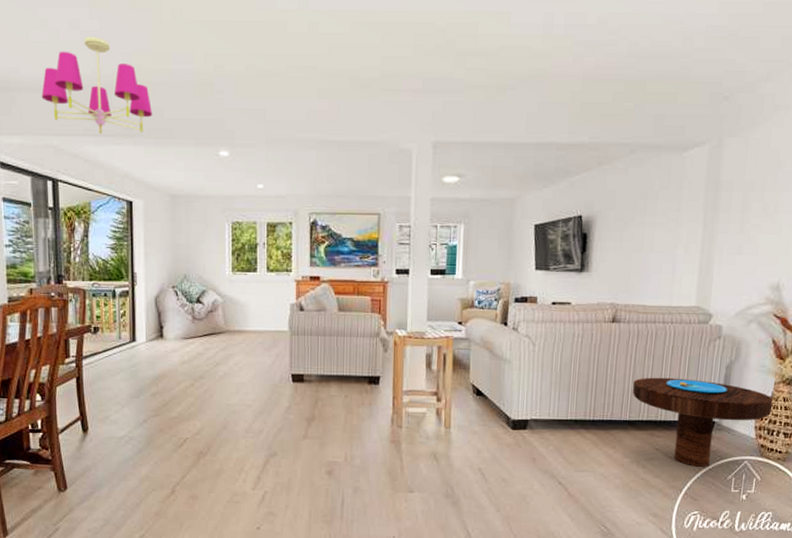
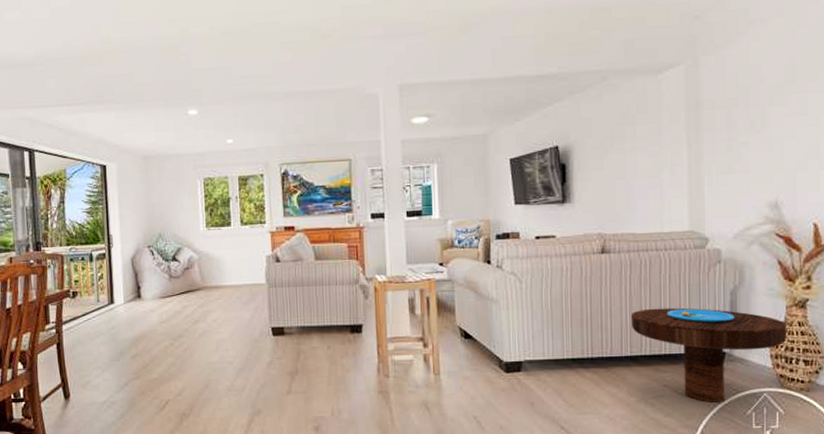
chandelier: present [41,36,153,134] -> none [16,12,123,103]

